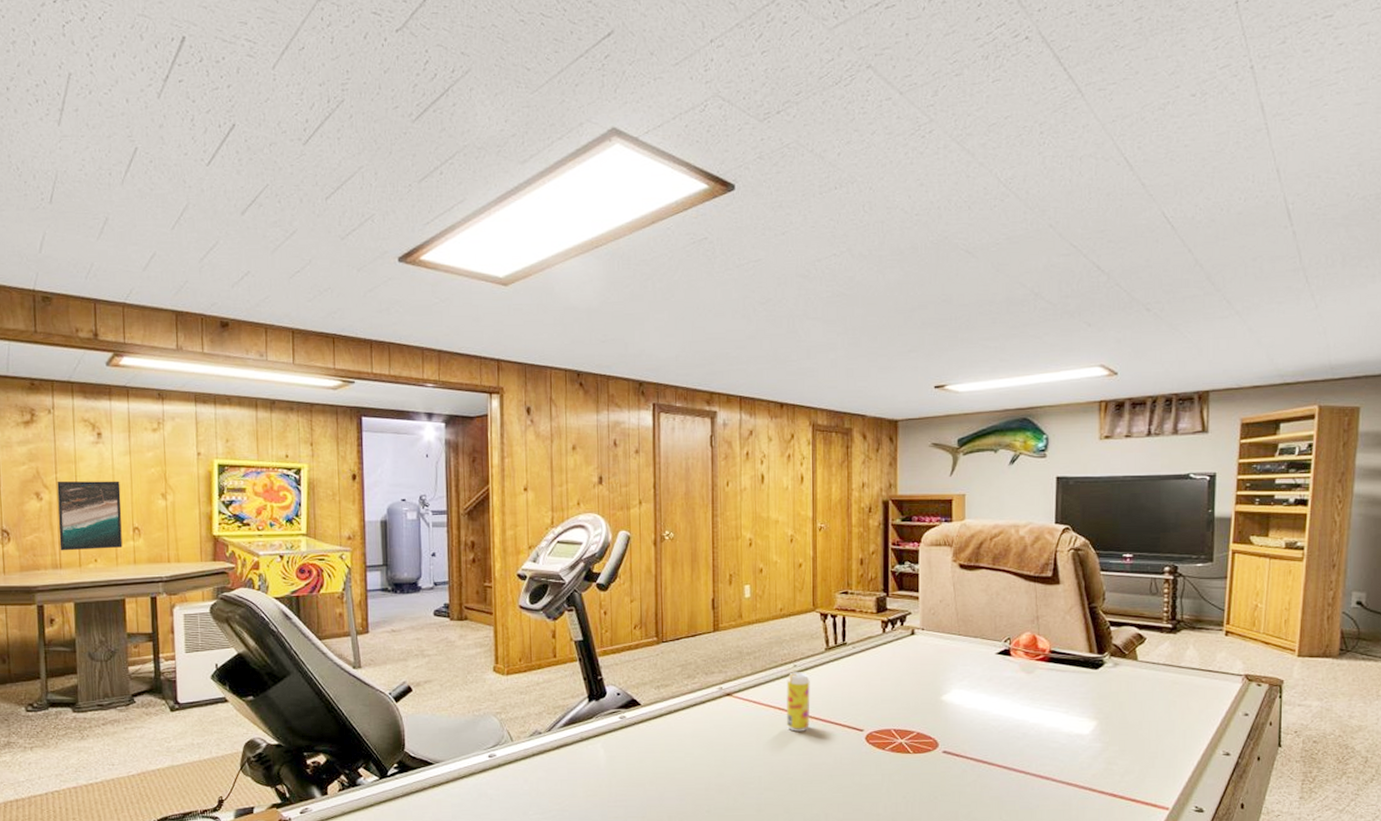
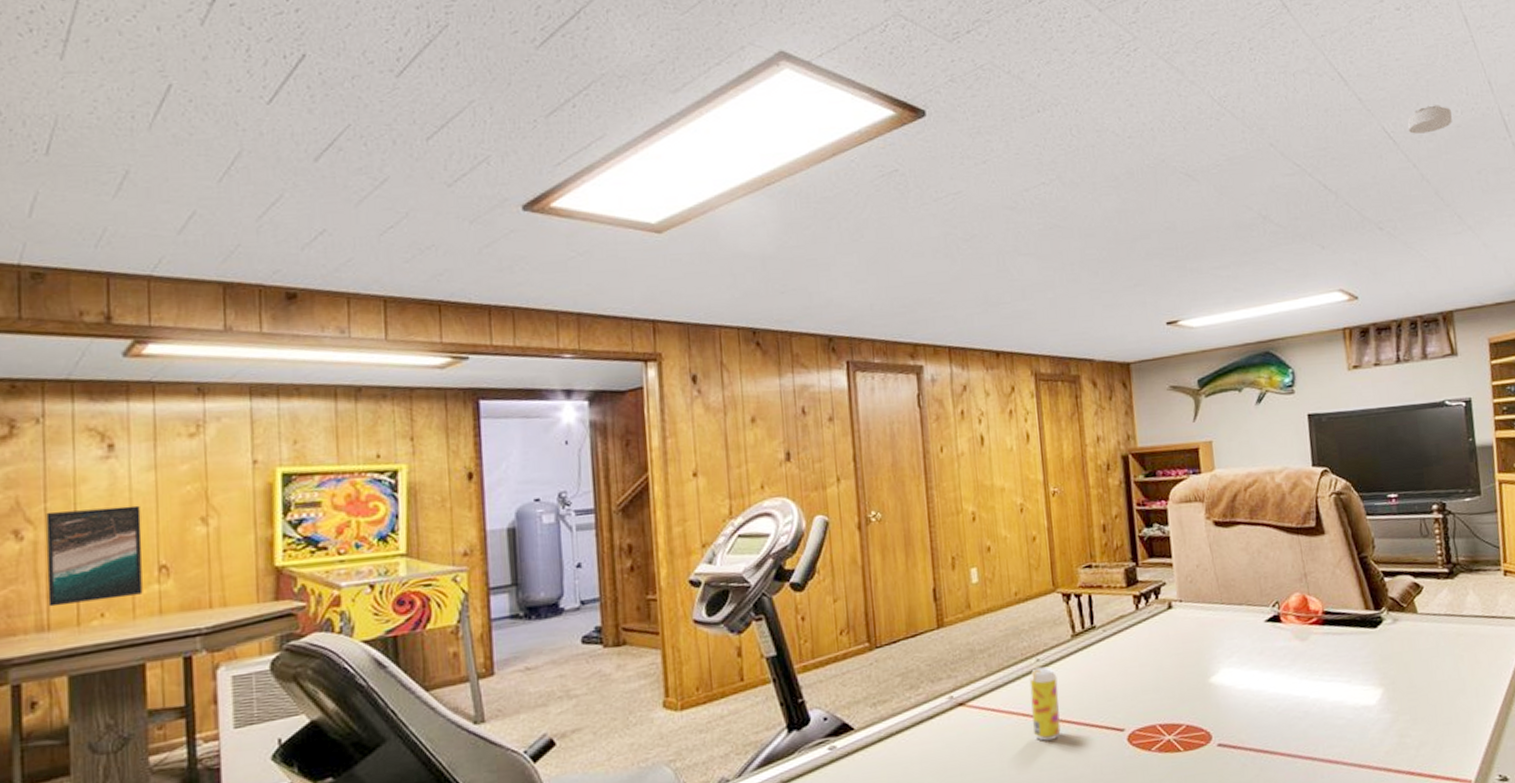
smoke detector: none [1187,192,1234,220] -> present [1407,105,1452,134]

